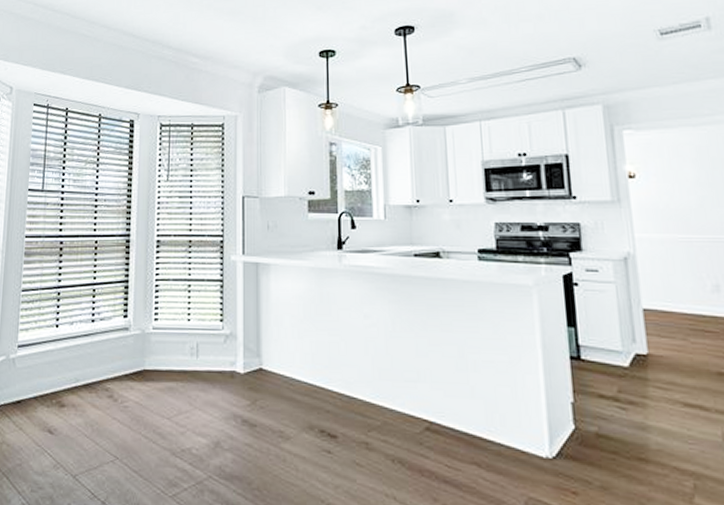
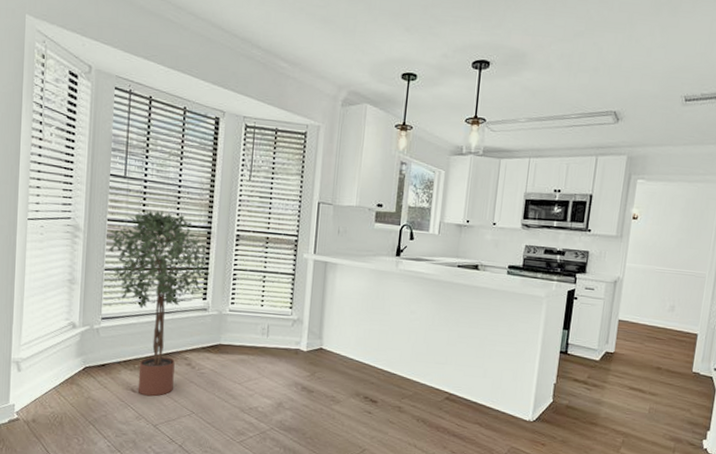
potted tree: none [24,222,130,439] -> present [107,210,209,397]

